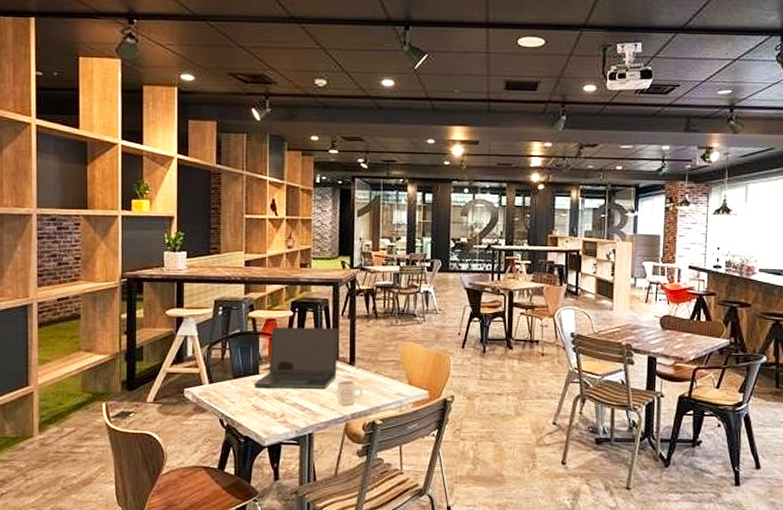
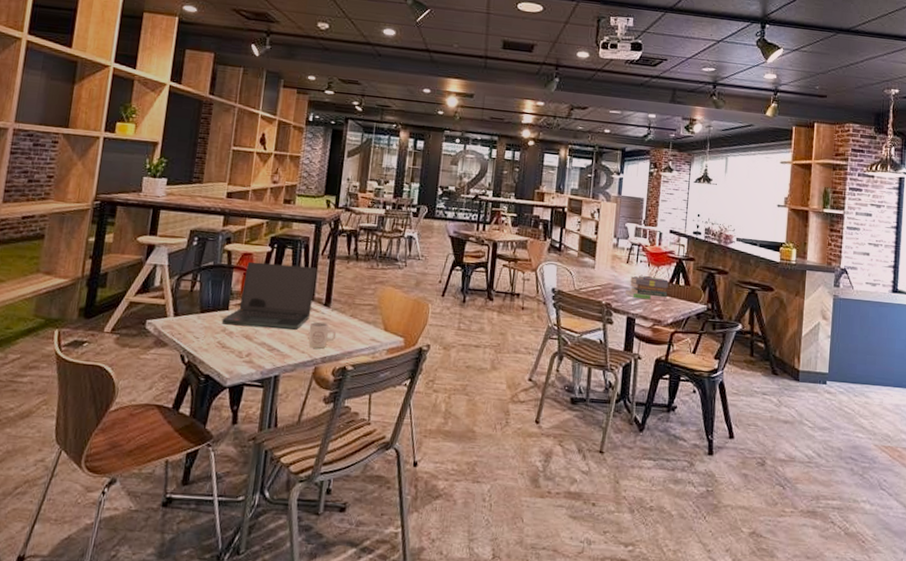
books: none [645,314,689,339] -> present [625,275,669,302]

